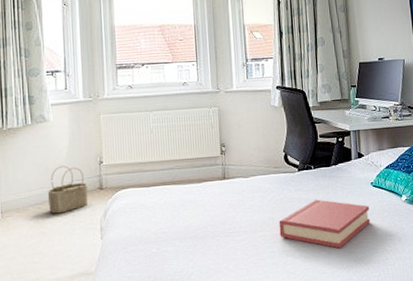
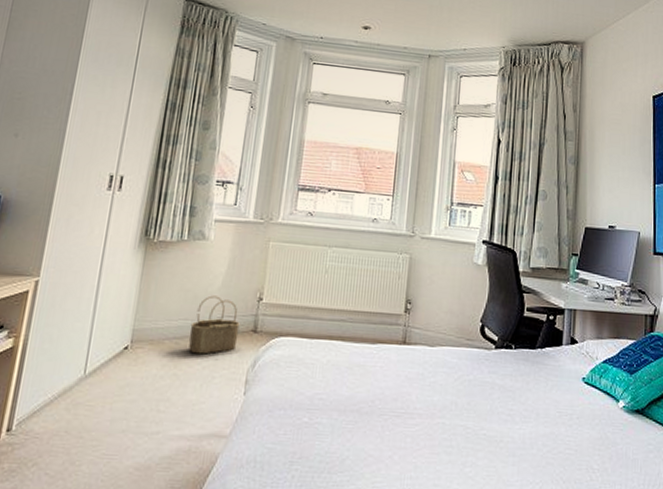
hardback book: present [279,199,371,249] -> none [462,388,578,456]

